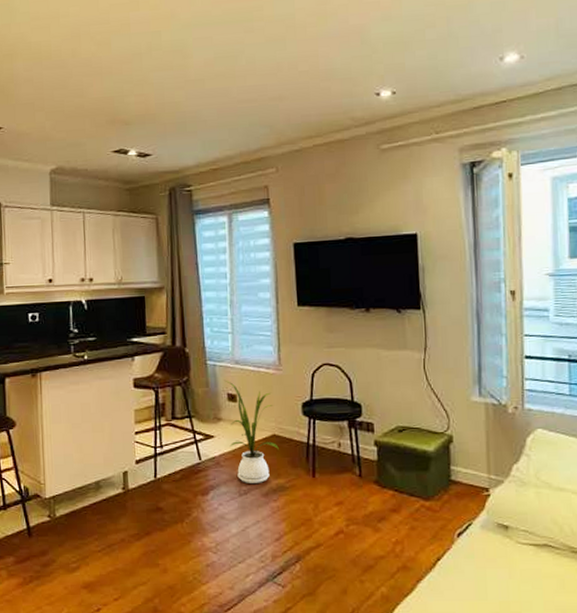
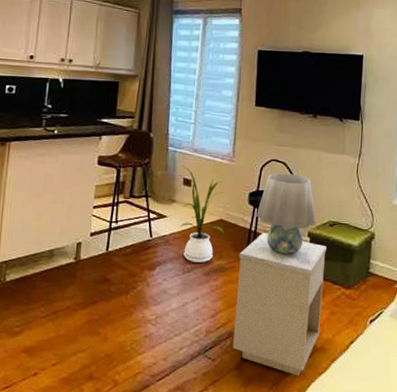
nightstand: none [298,445,400,599] -> present [233,232,326,376]
table lamp: none [313,377,383,468] -> present [256,173,316,255]

